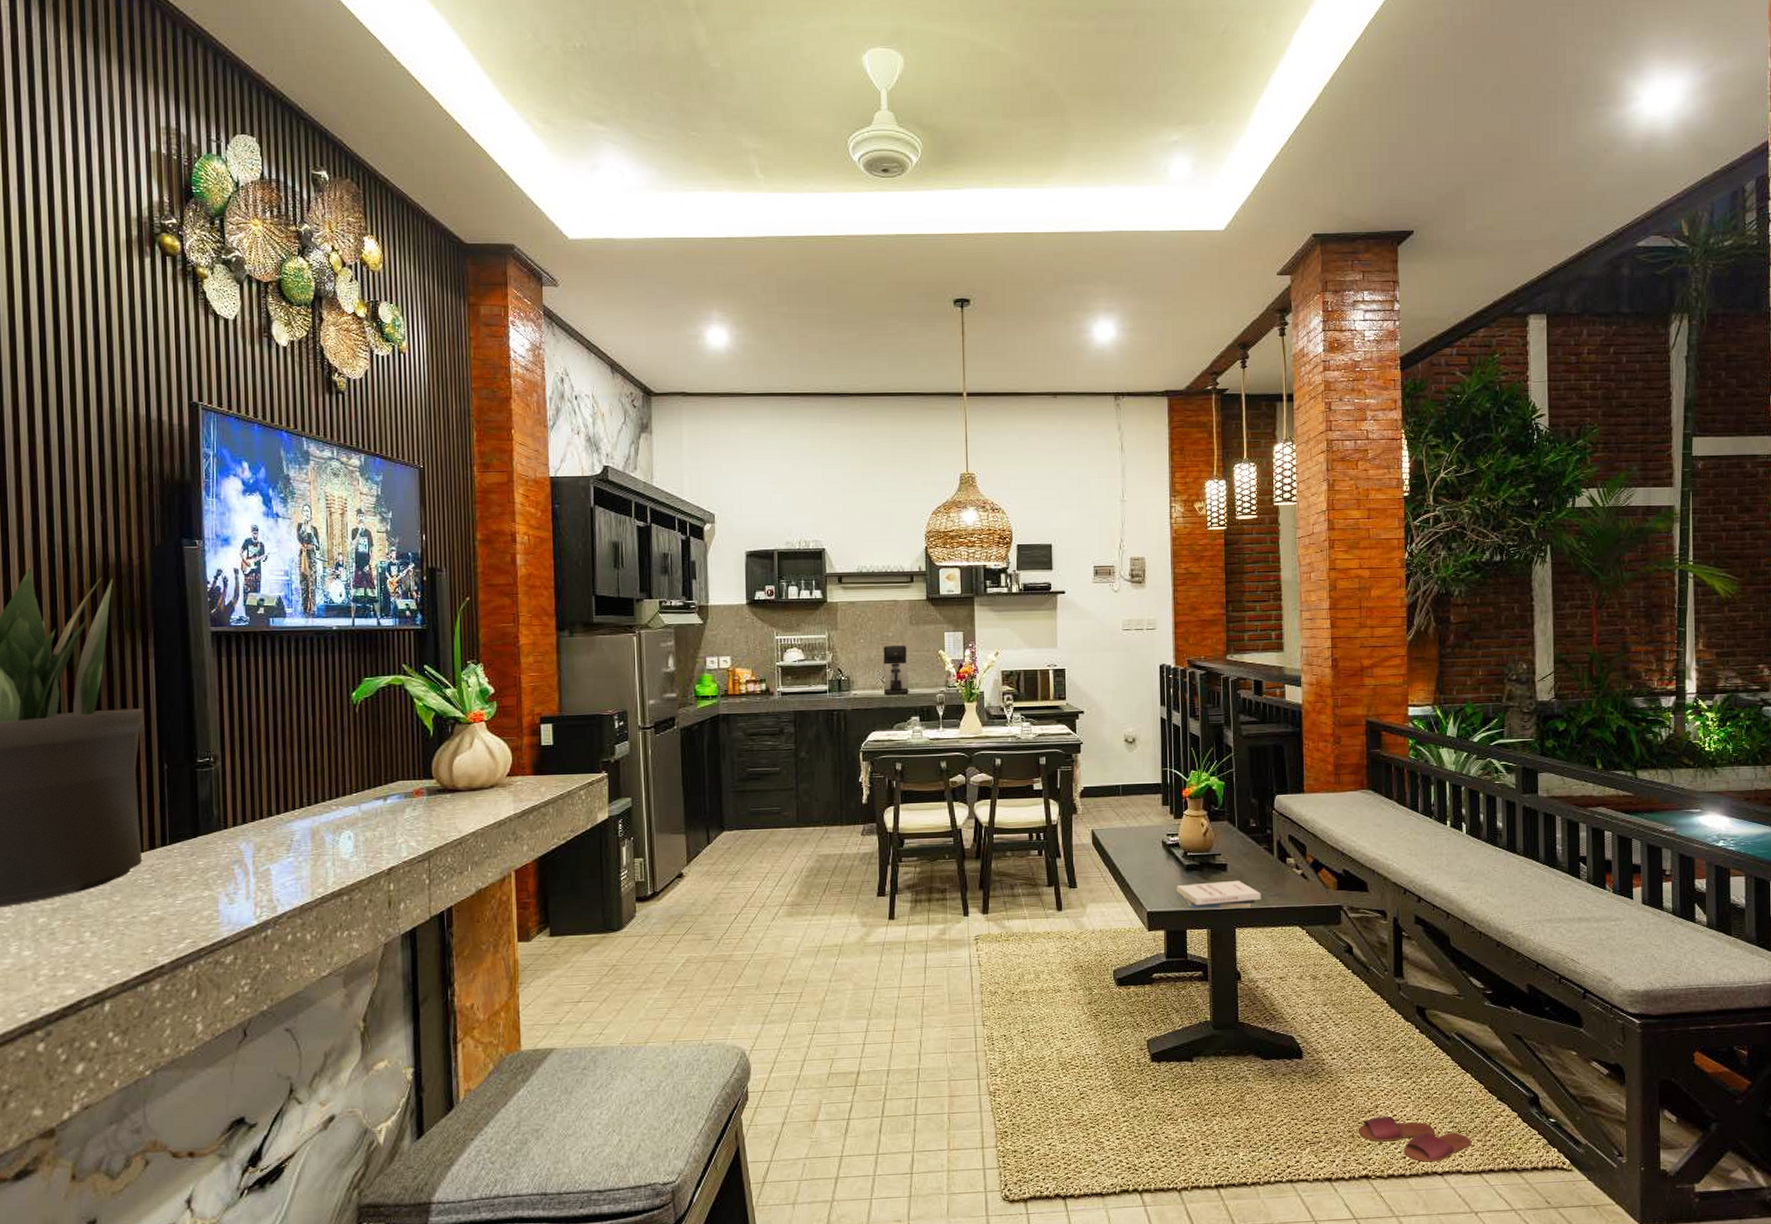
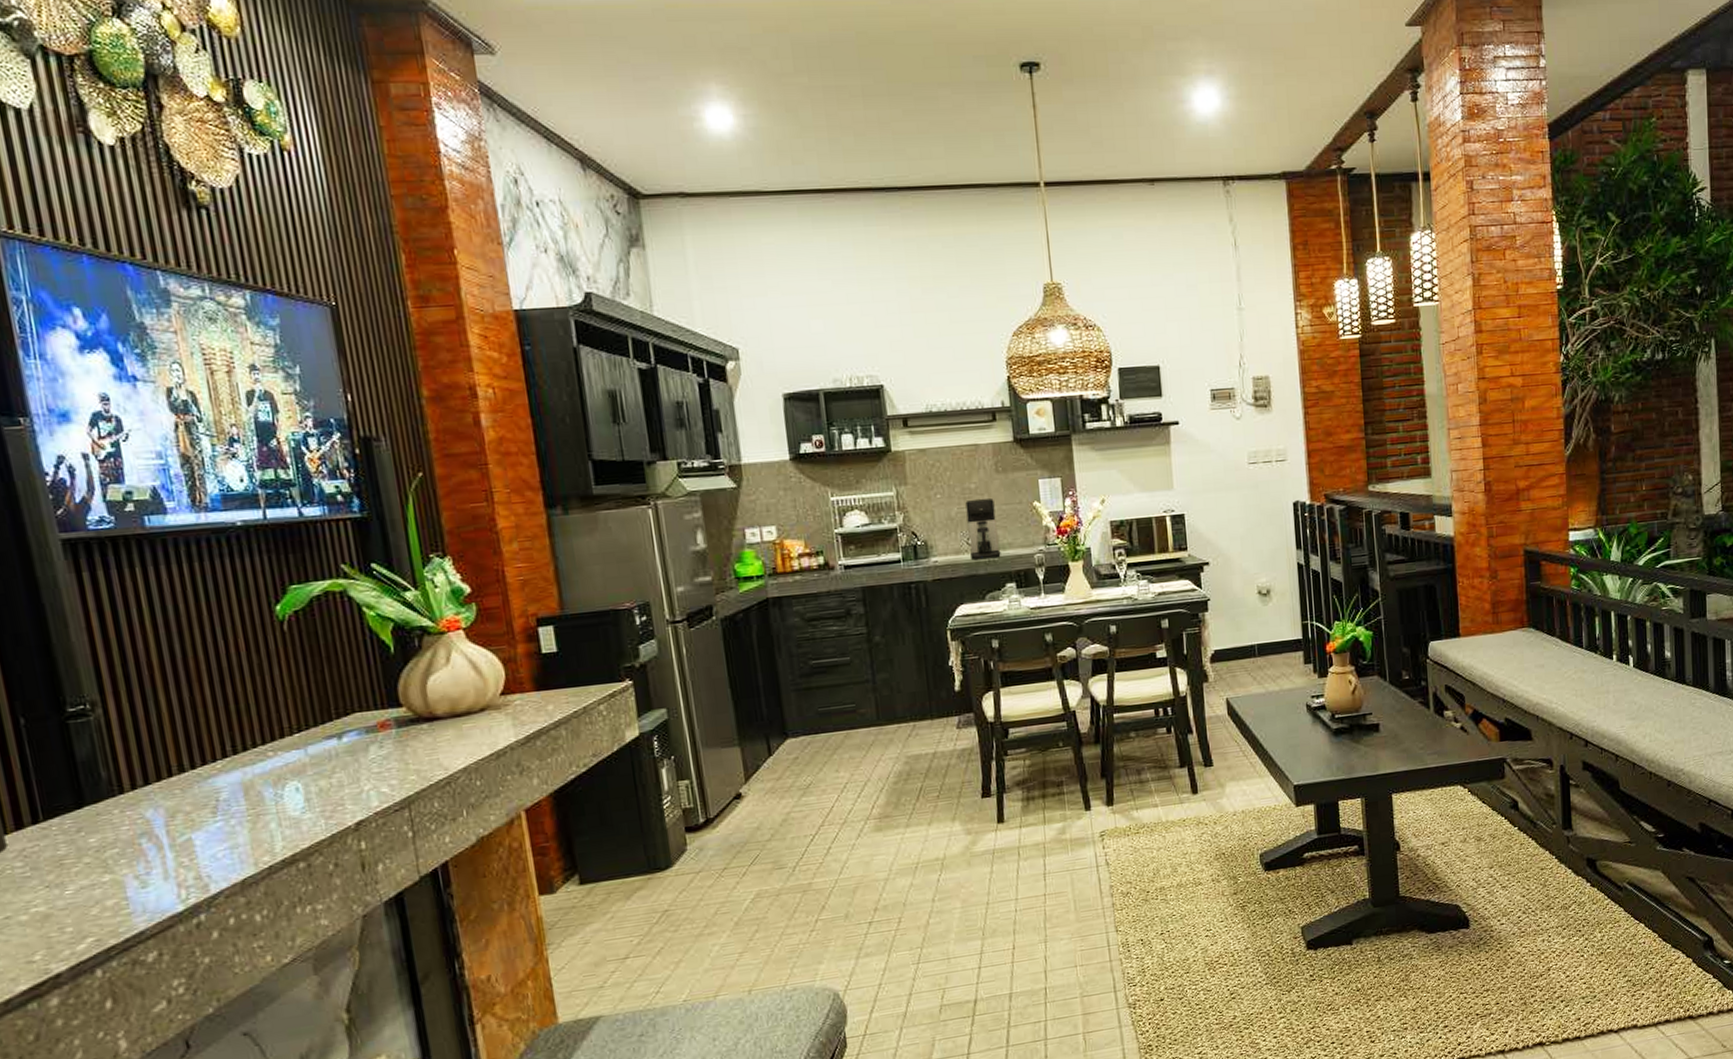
books: present [1176,880,1261,909] -> none [1324,740,1418,777]
slippers: present [1359,1116,1472,1162] -> none [1531,978,1647,1021]

